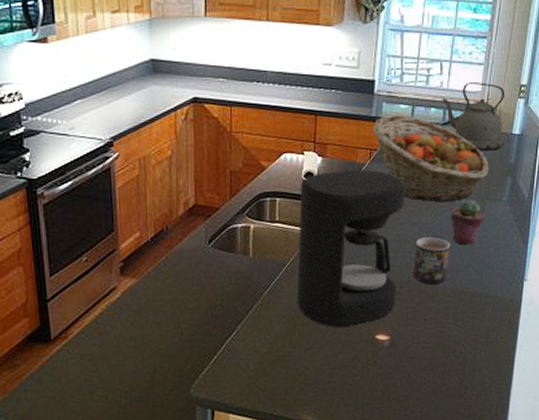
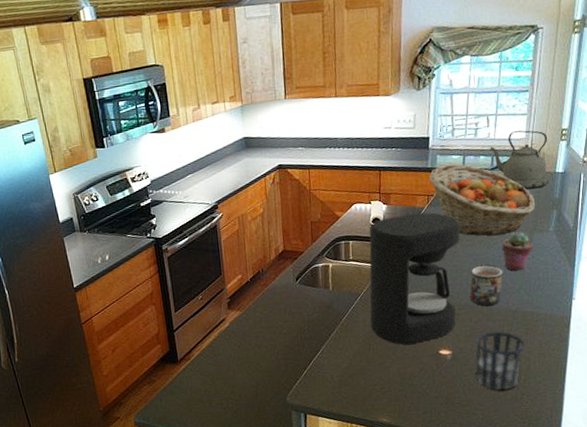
cup: none [416,314,471,384] -> present [475,331,525,391]

